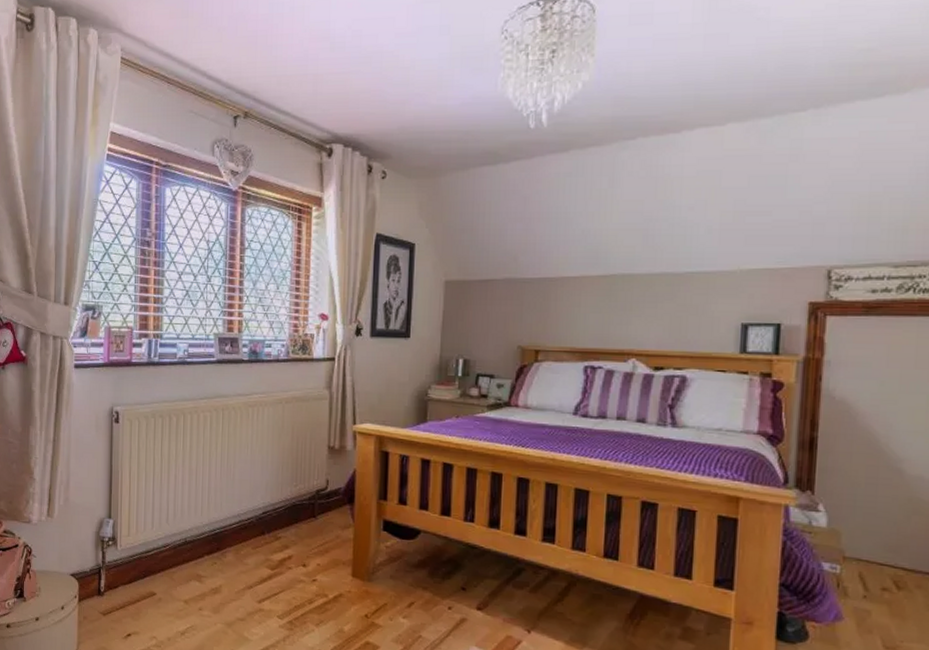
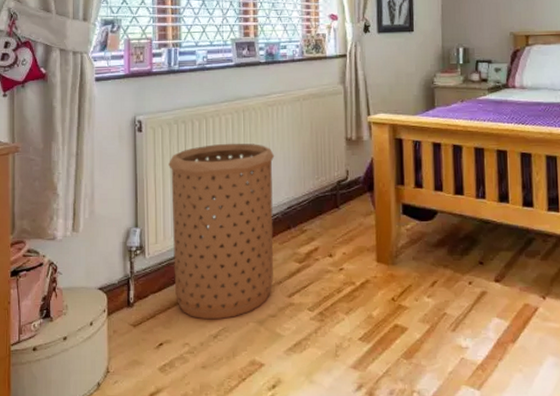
laundry basket: none [144,441,253,618] -> present [169,143,275,320]

